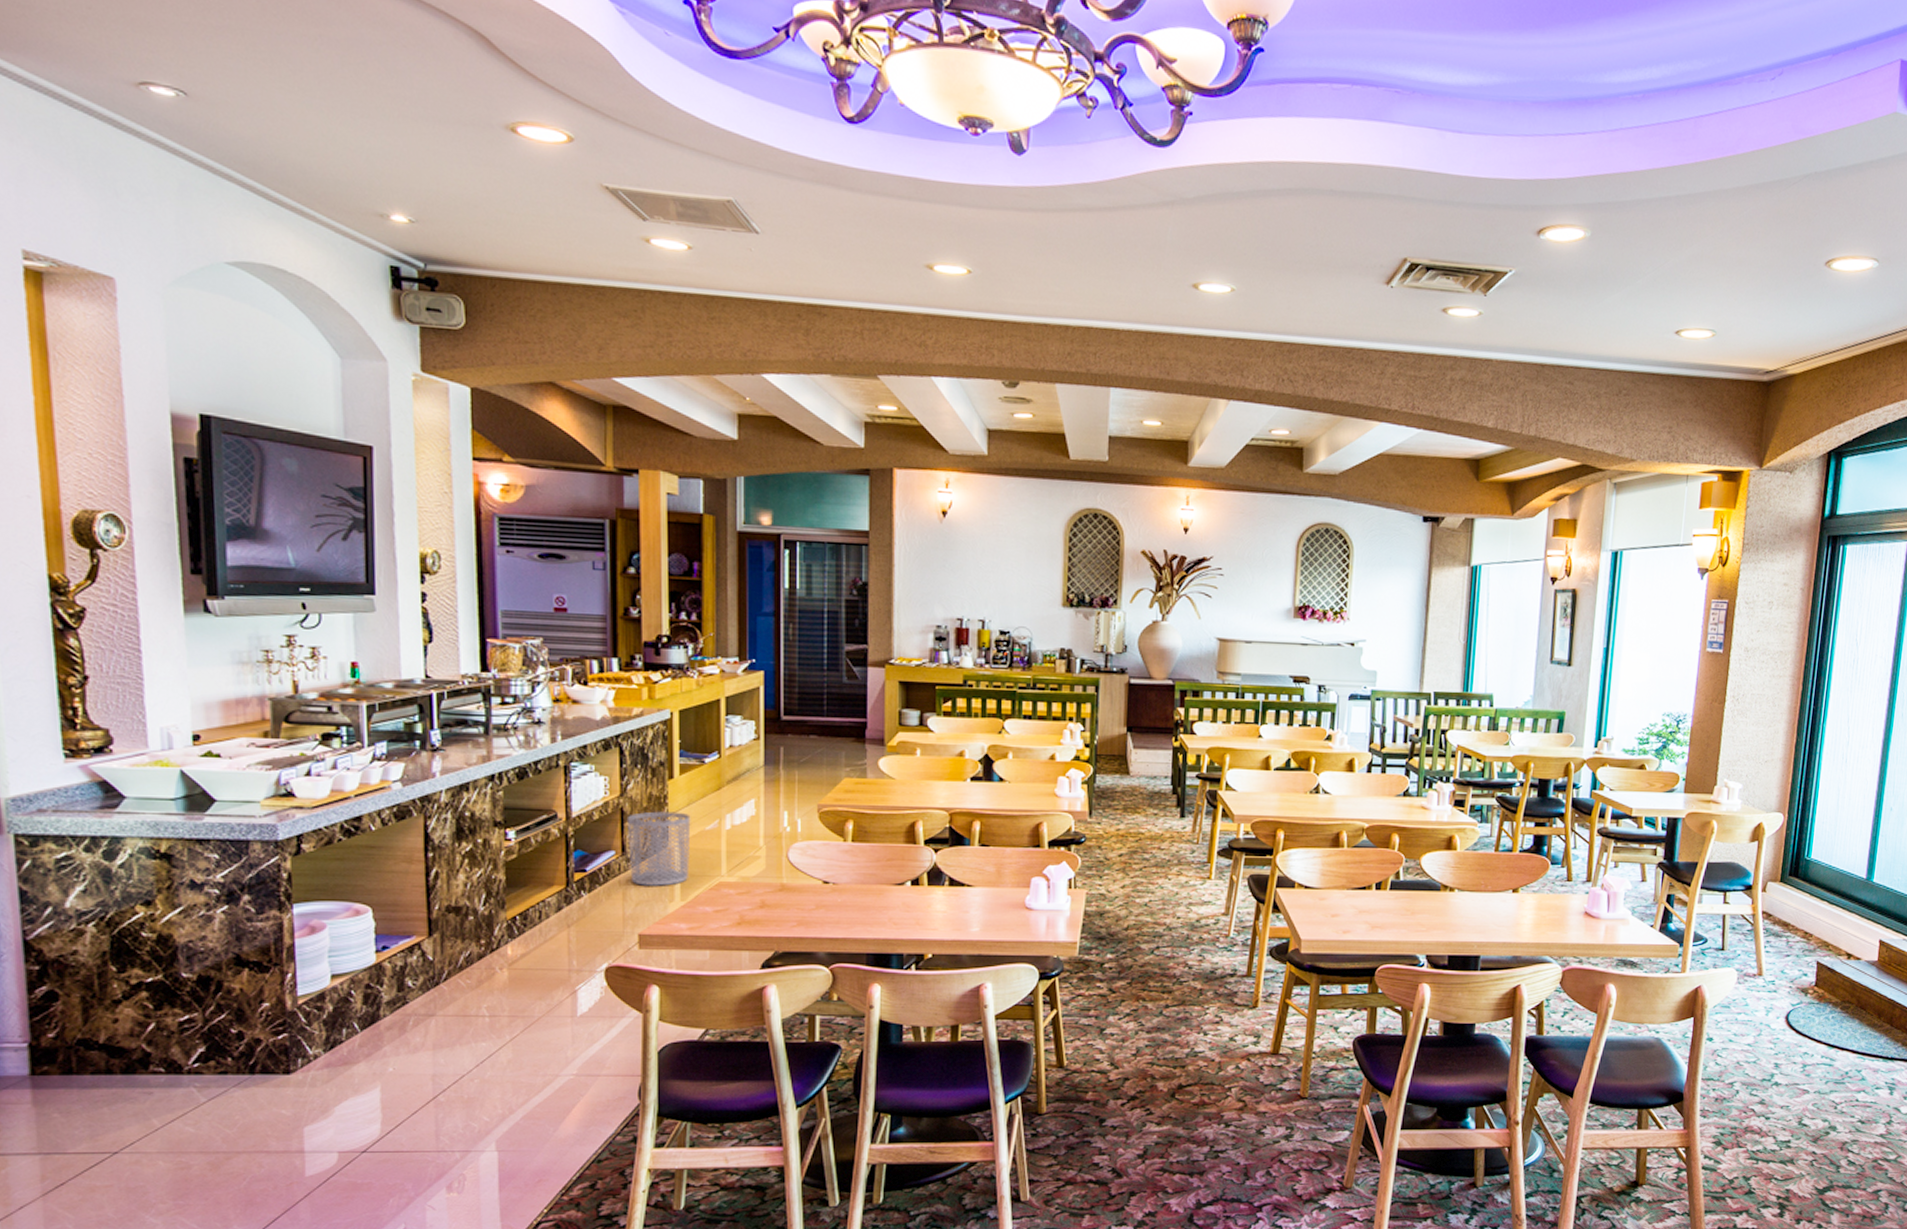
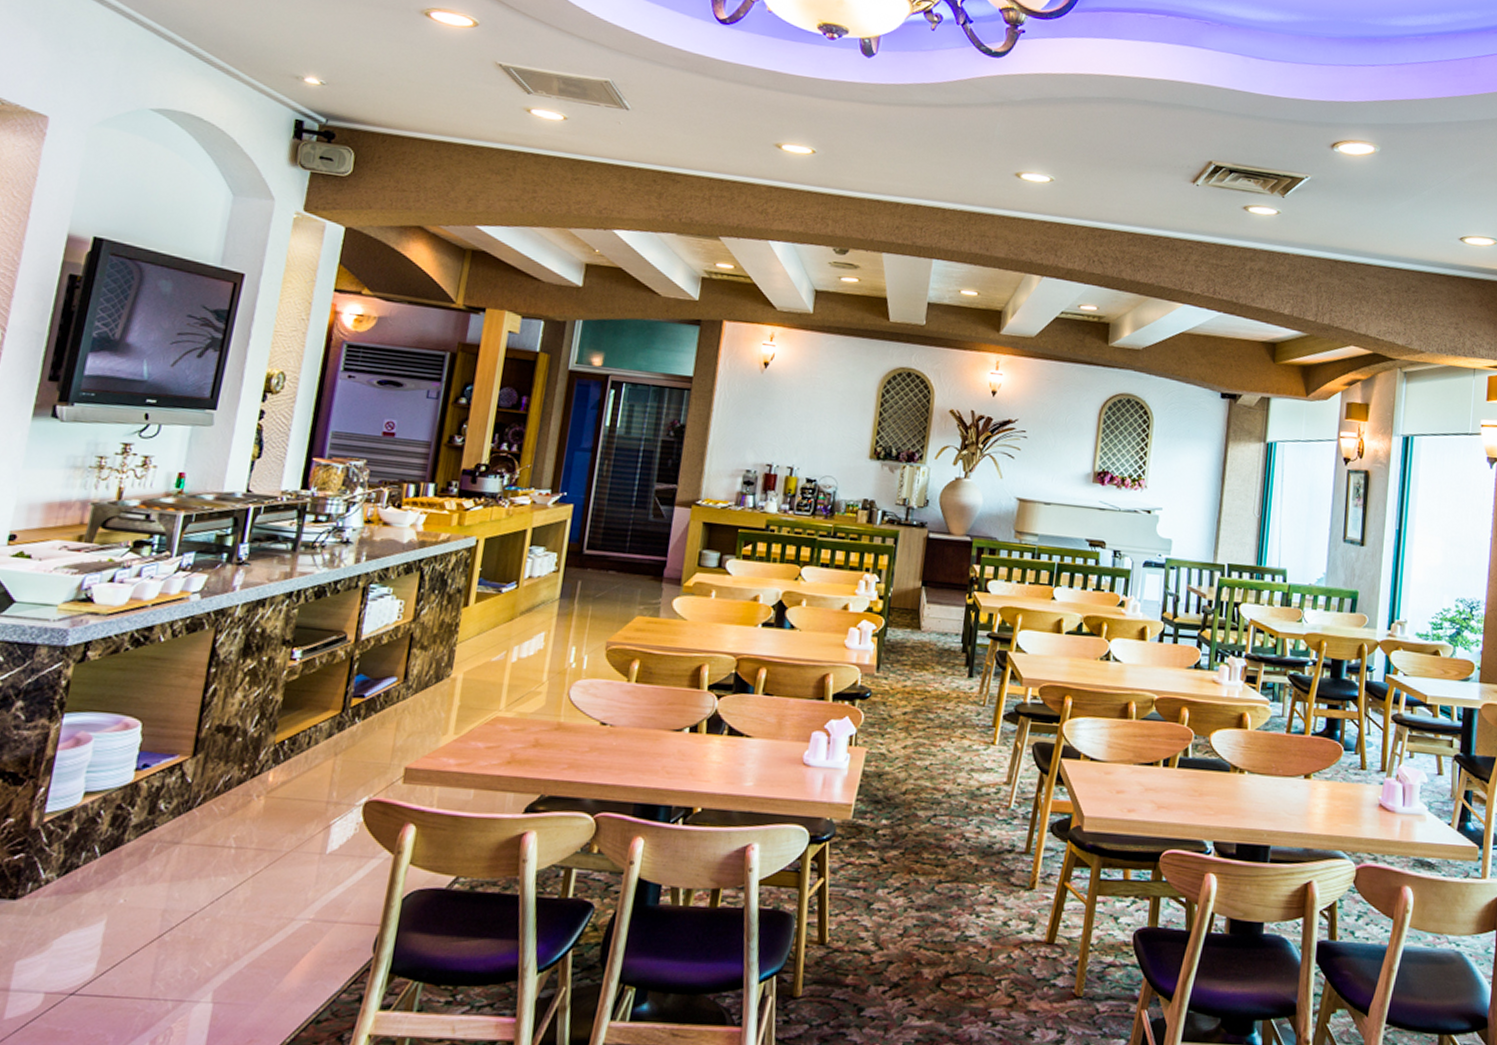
waste bin: present [626,811,691,887] -> none [408,639,479,718]

